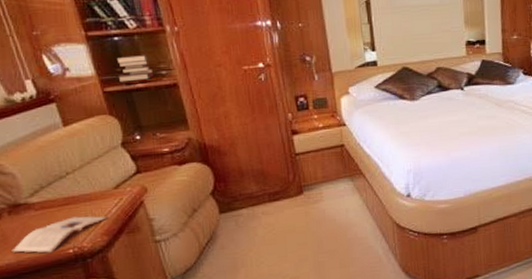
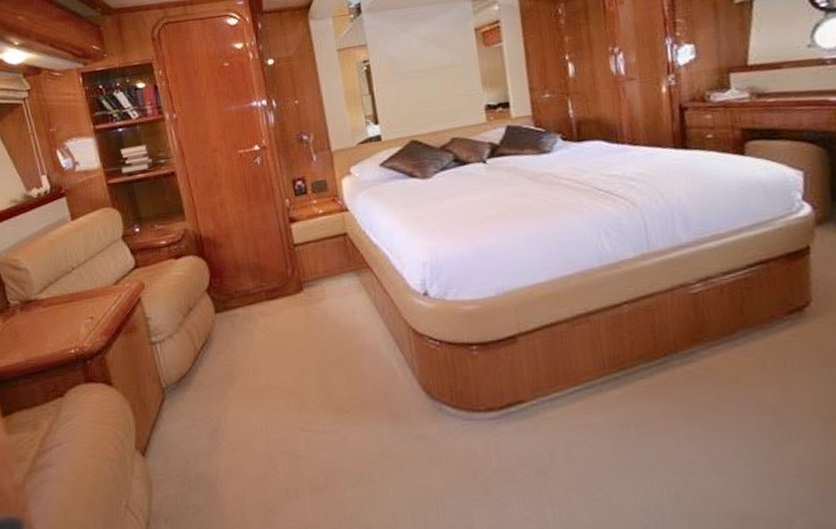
magazine: present [12,216,108,253] -> none [21,313,108,353]

